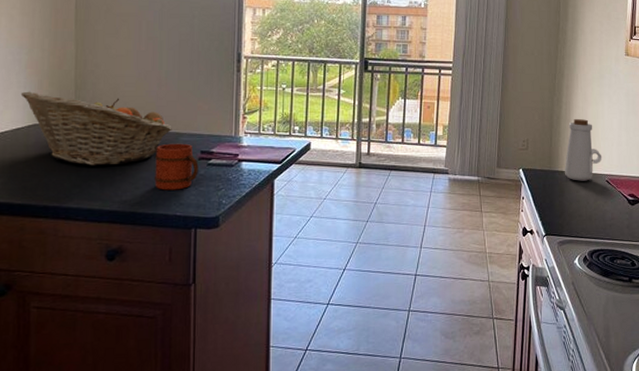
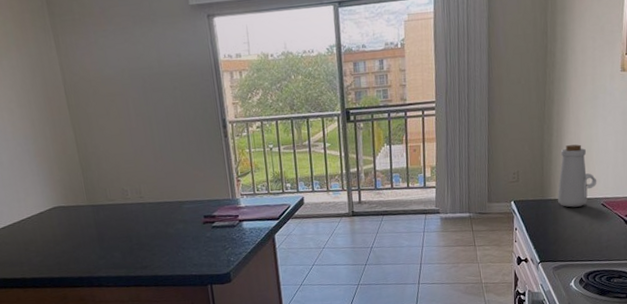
fruit basket: present [20,91,172,166] -> none [36,175,175,239]
mug: present [155,143,199,190] -> none [163,210,205,254]

